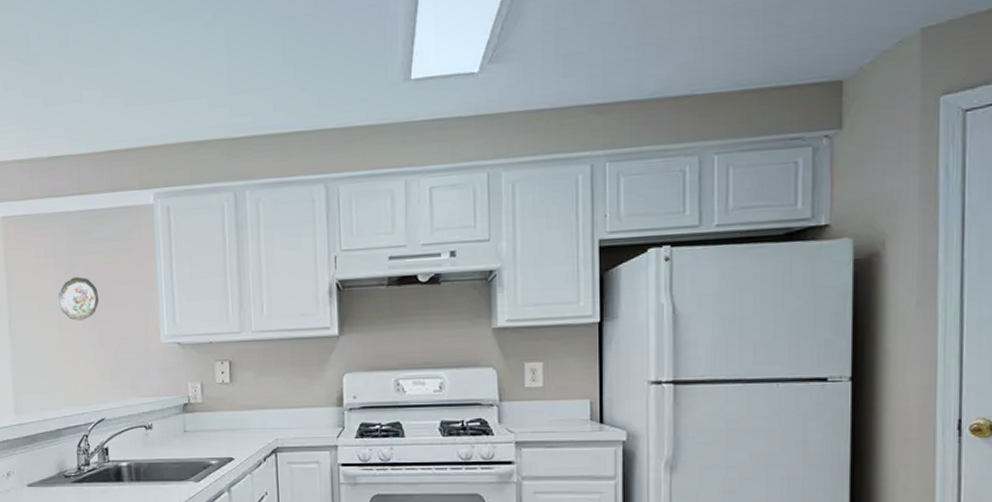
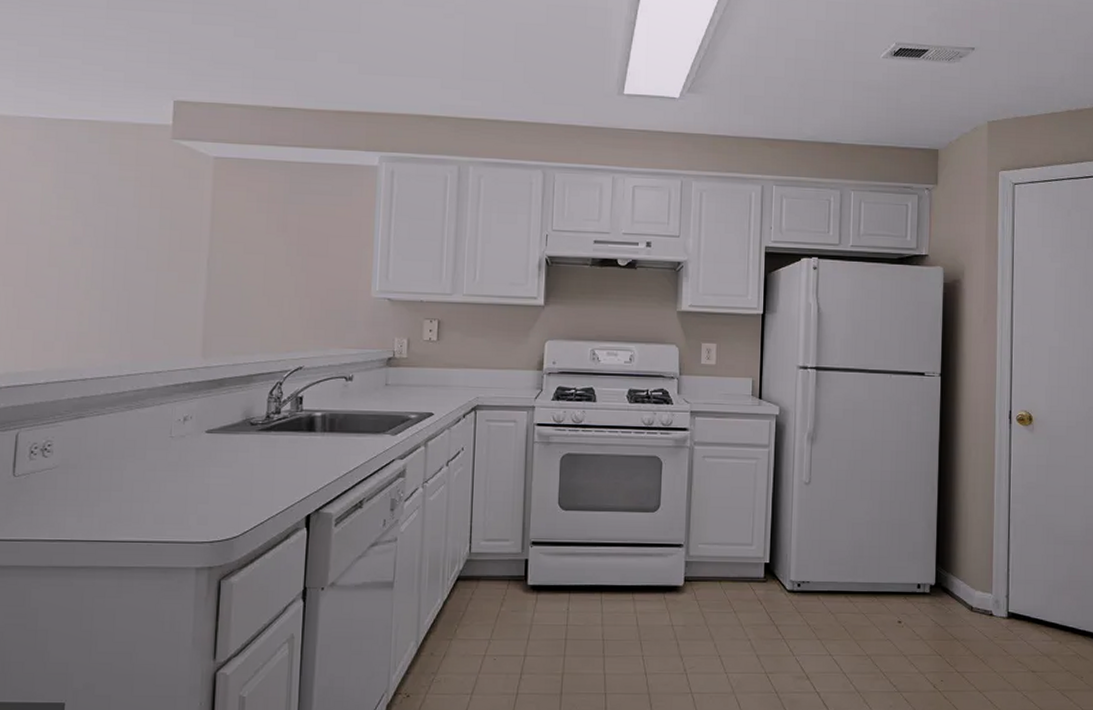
decorative plate: present [58,277,100,321] -> none [266,225,311,268]

